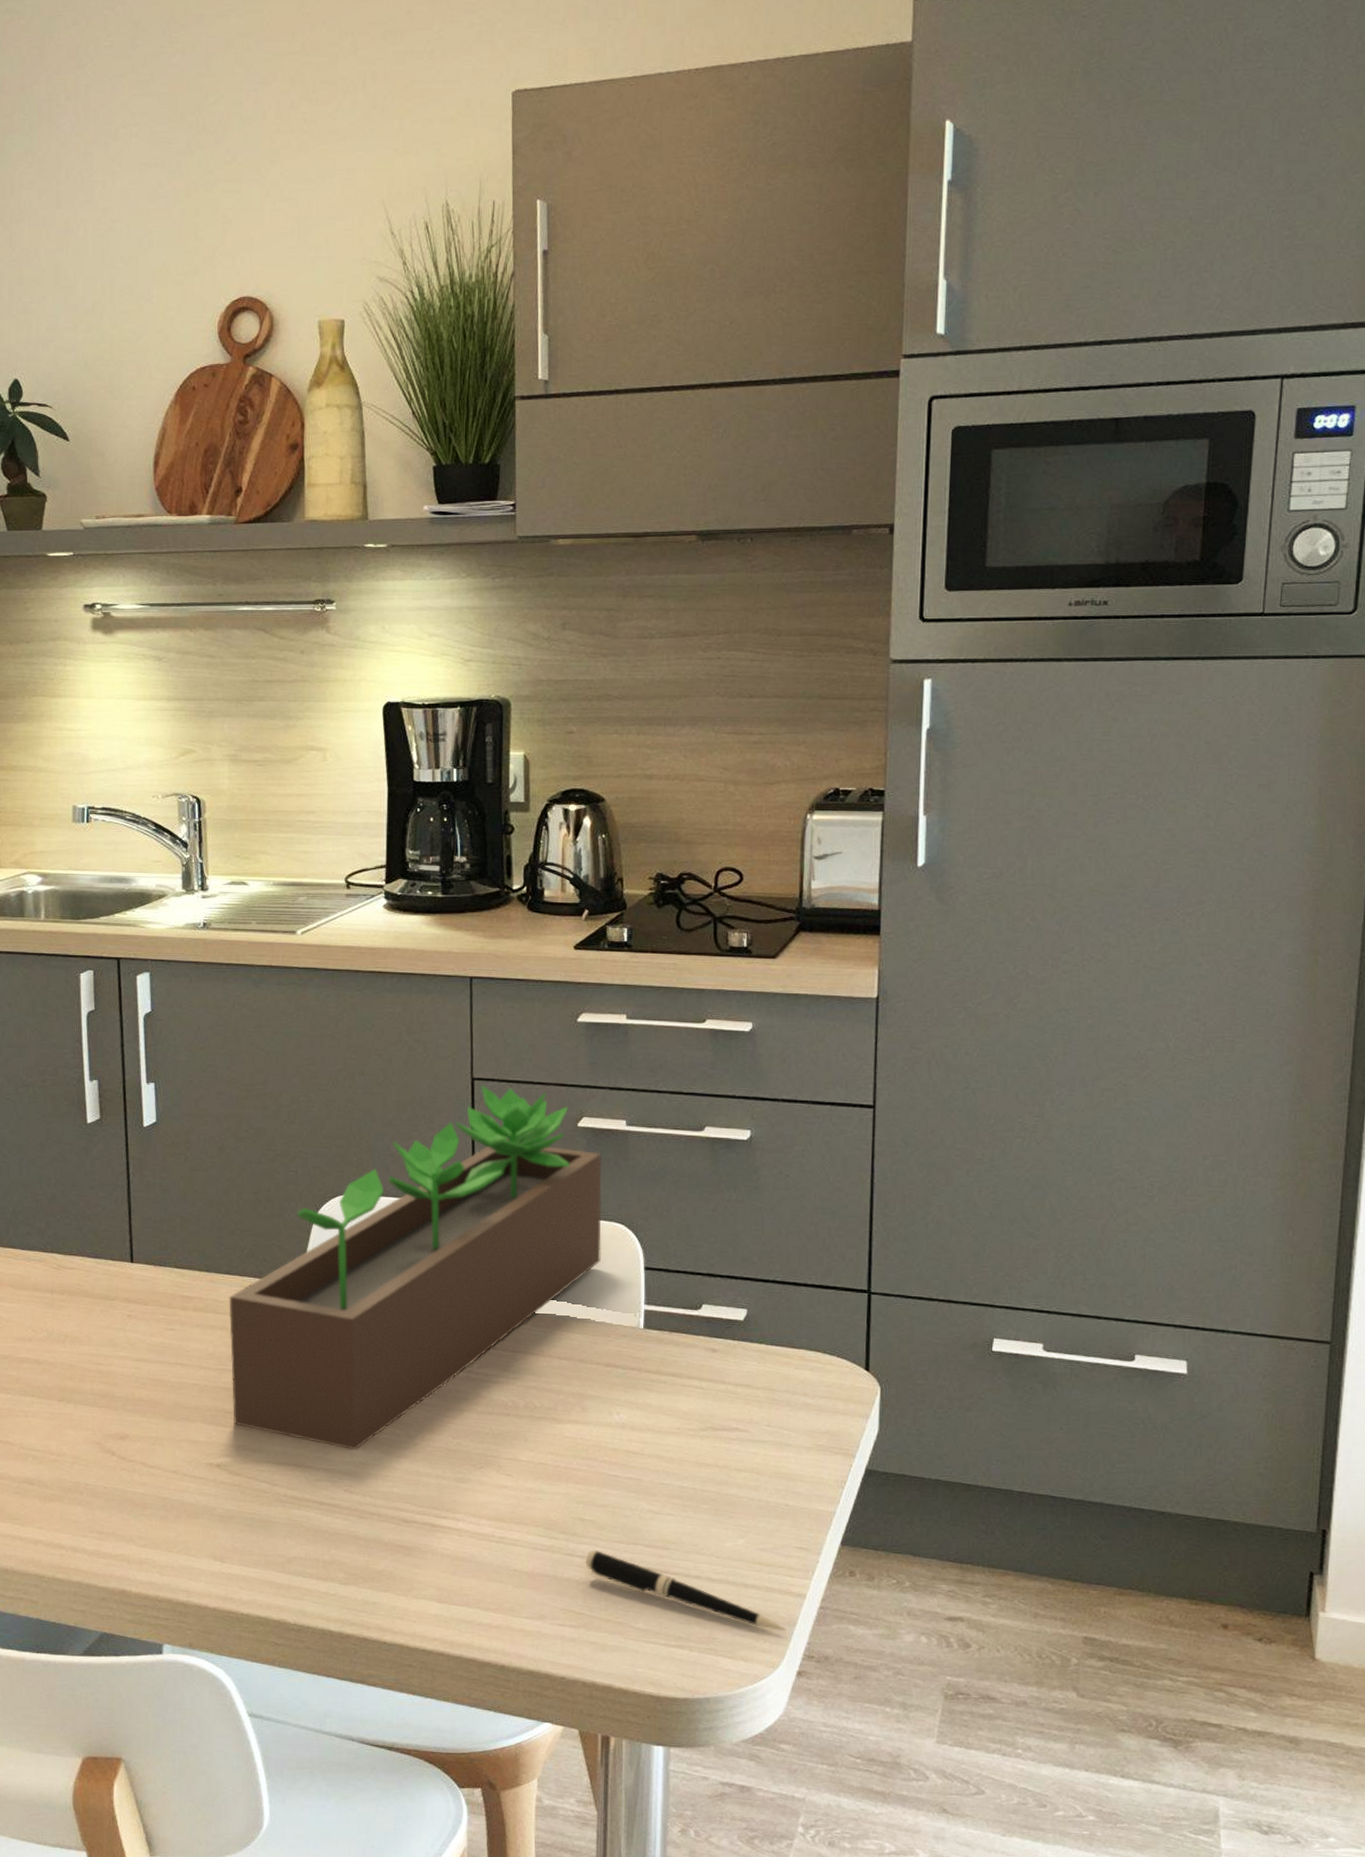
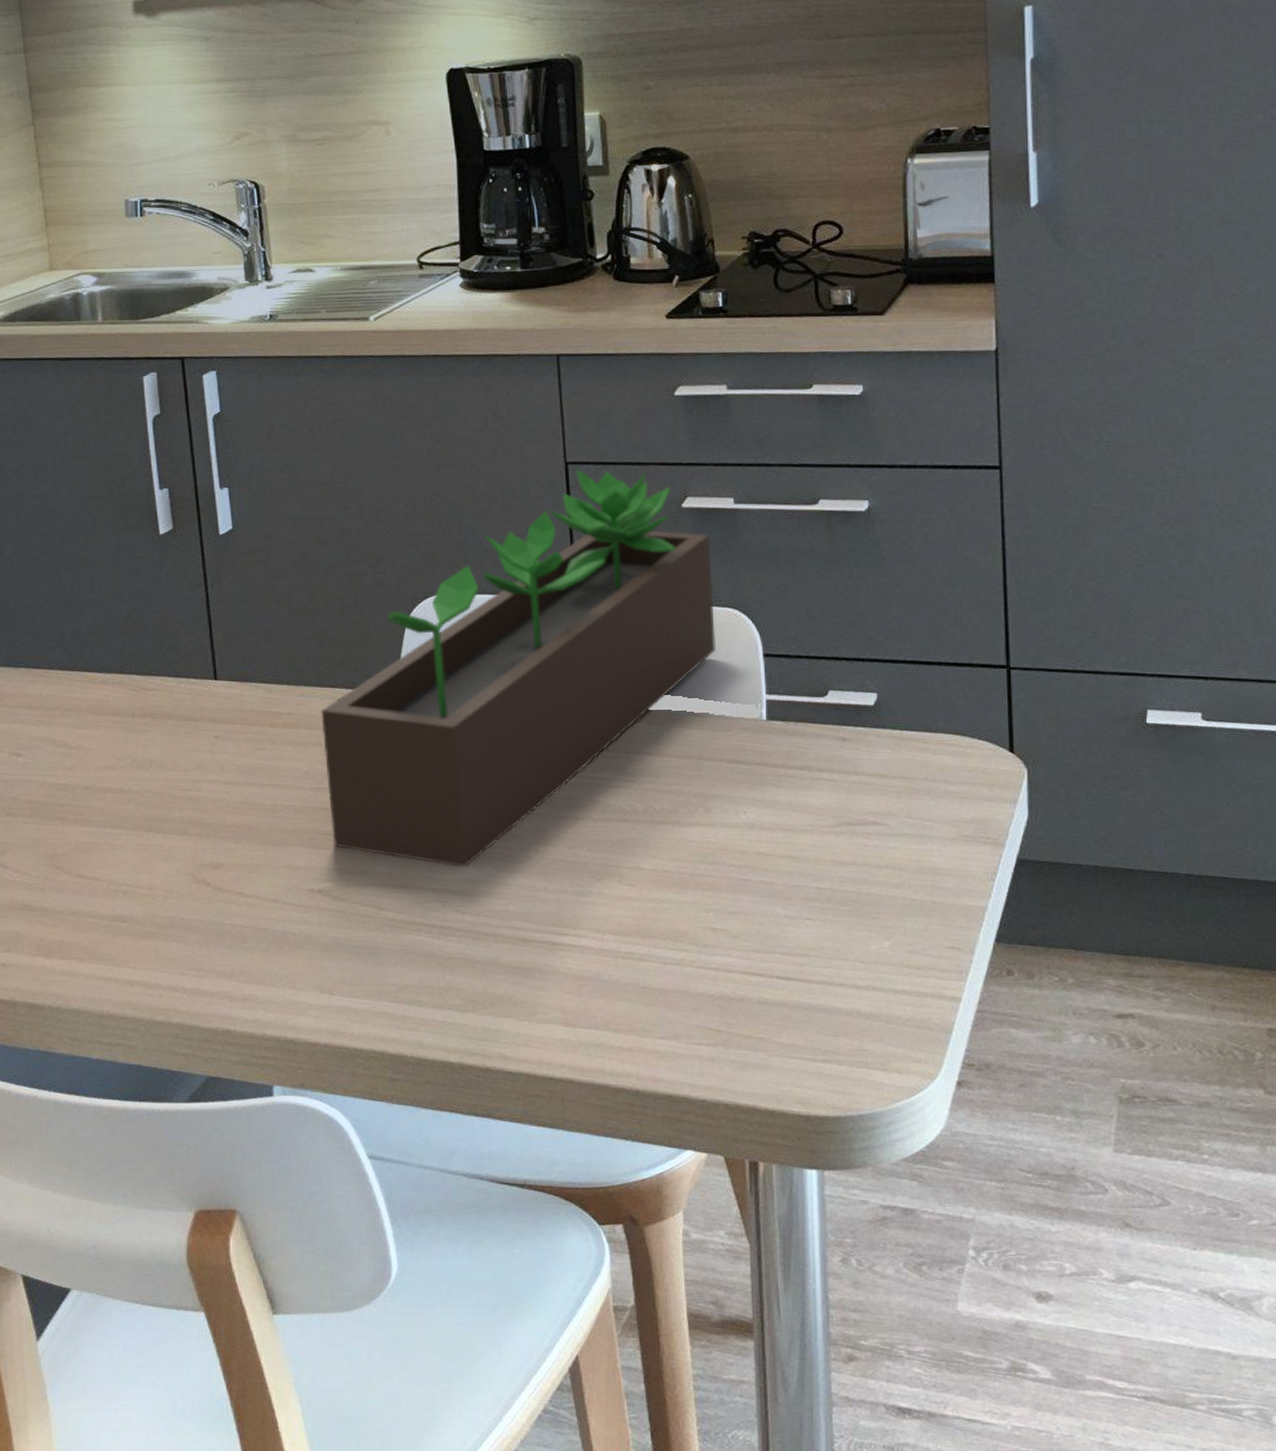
pen: present [585,1549,788,1631] -> none [719,960,944,1038]

